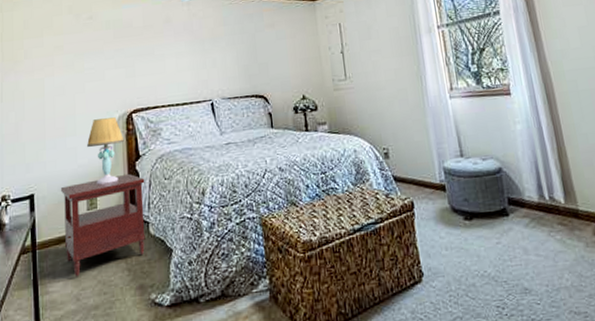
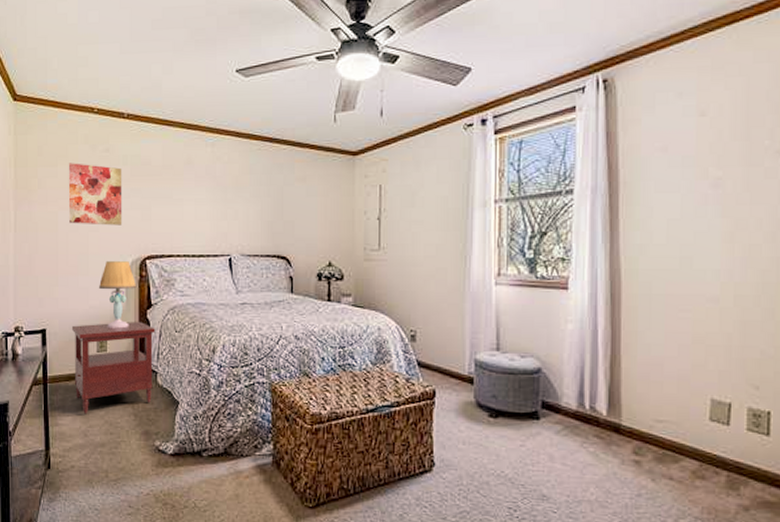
wall art: none [53,32,108,88] -> present [68,163,122,226]

